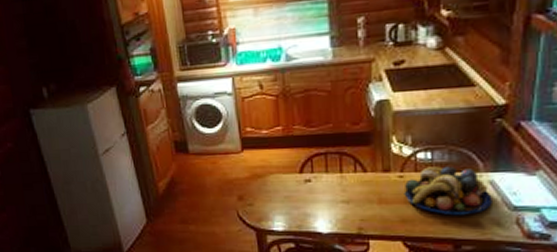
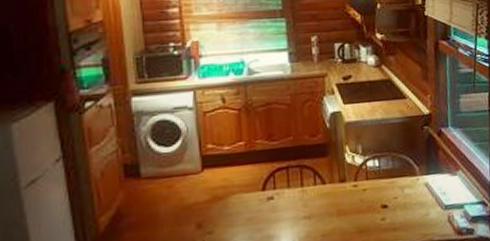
fruit bowl: present [404,166,492,216] -> none [358,172,429,221]

